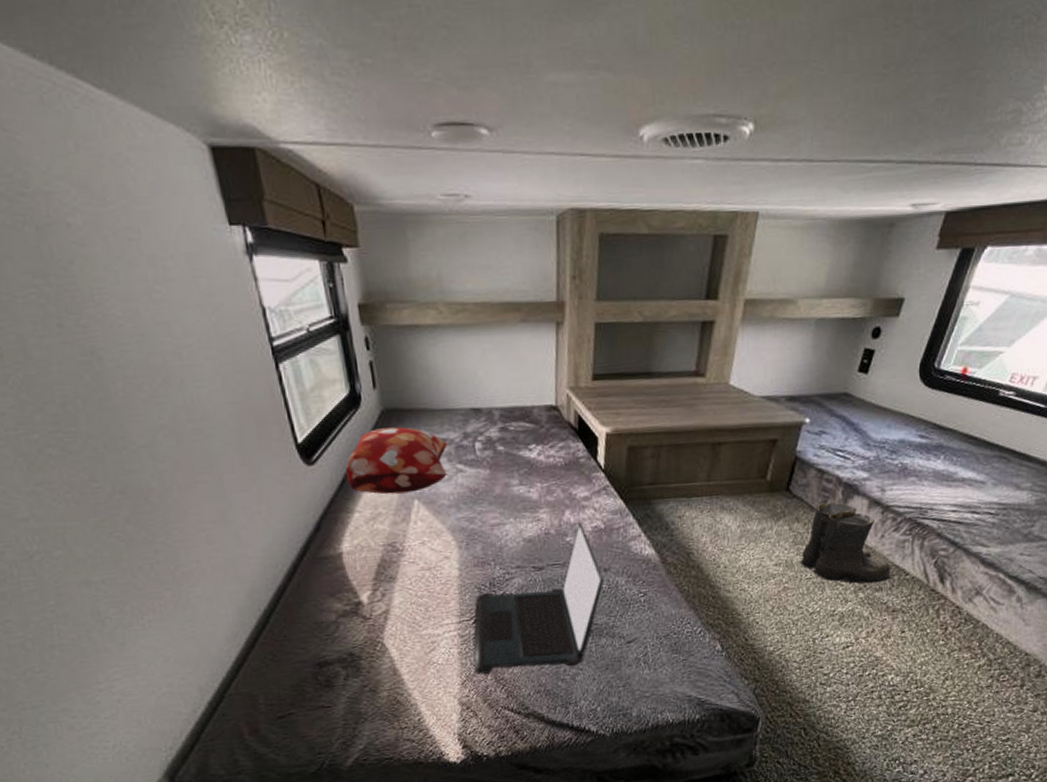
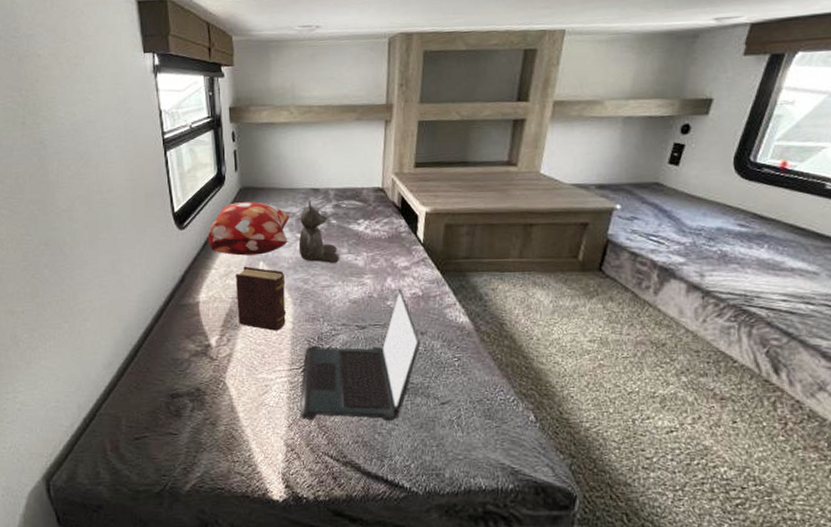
diary: none [385,506,451,580] -> present [236,266,286,331]
teddy bear: none [459,423,511,498] -> present [298,200,340,264]
boots: present [800,502,892,584] -> none [616,284,717,368]

